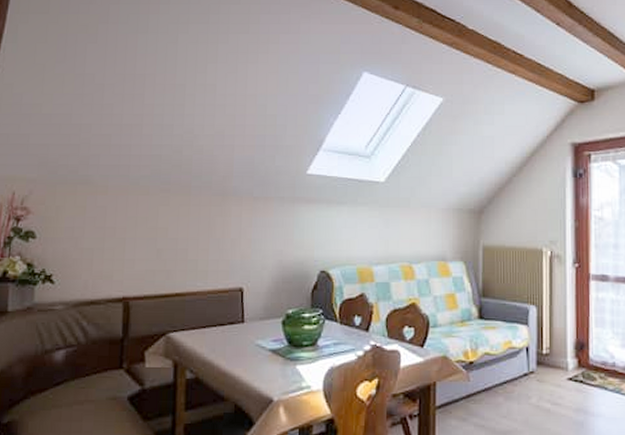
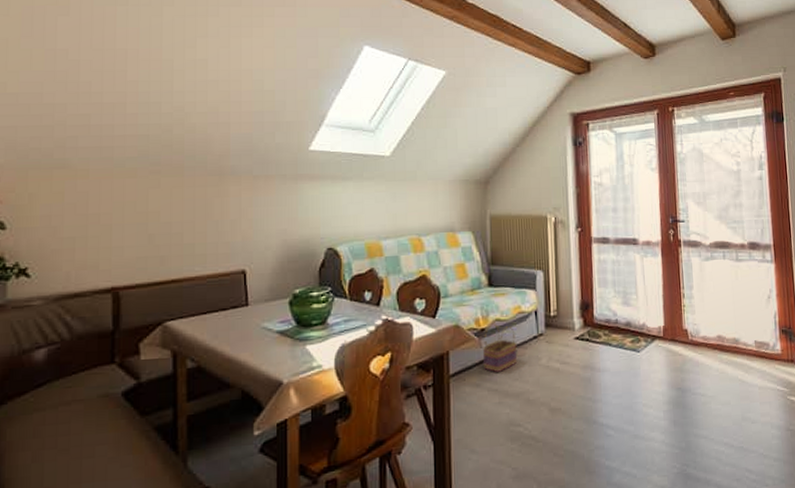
basket: none [471,358,506,407] -> present [483,324,518,372]

